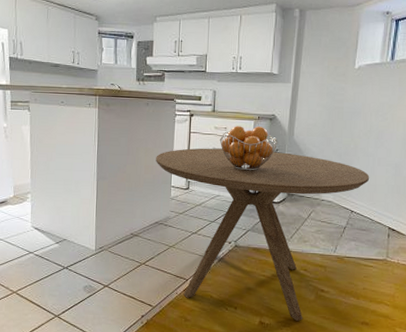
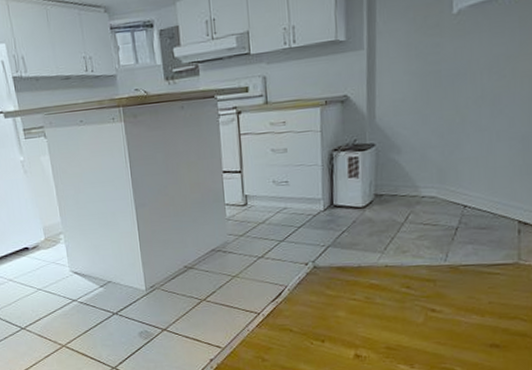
dining table: present [156,148,370,322] -> none [201,142,487,351]
fruit basket: present [219,126,278,171] -> none [278,113,356,173]

